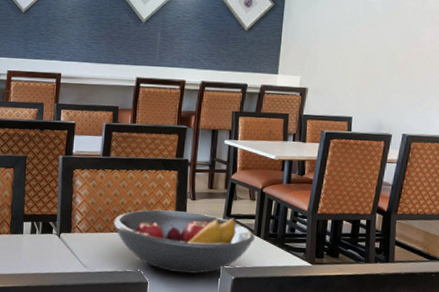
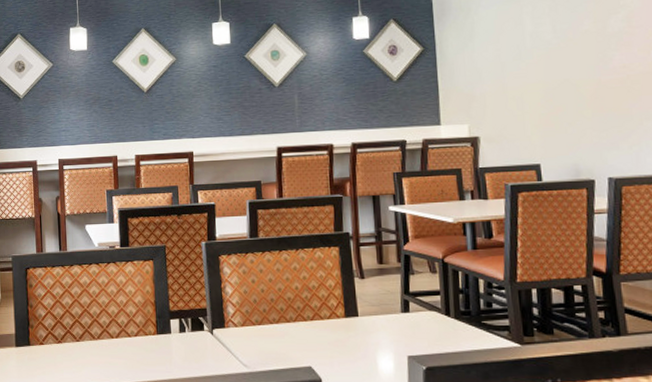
fruit bowl: present [113,209,255,274] -> none [271,293,443,367]

